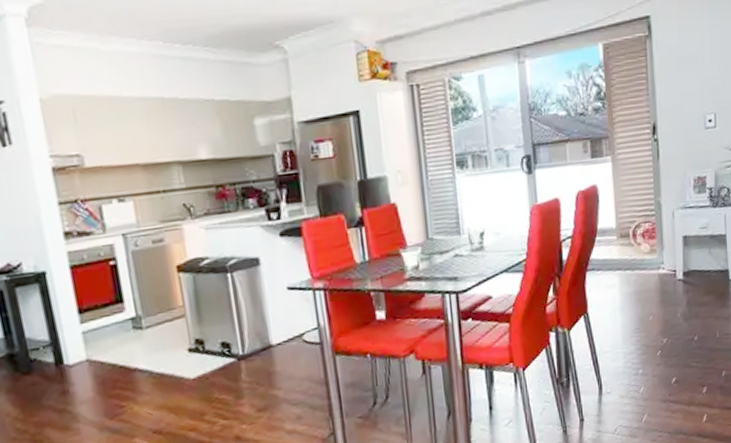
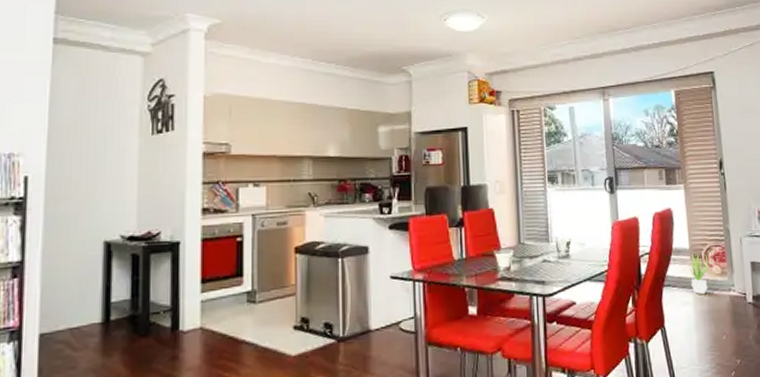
potted plant: none [615,232,637,276] -> present [689,253,709,294]

